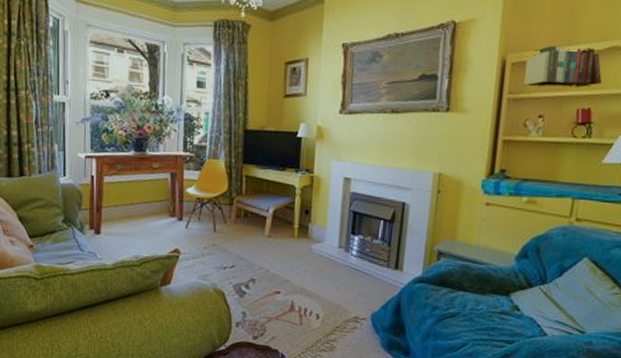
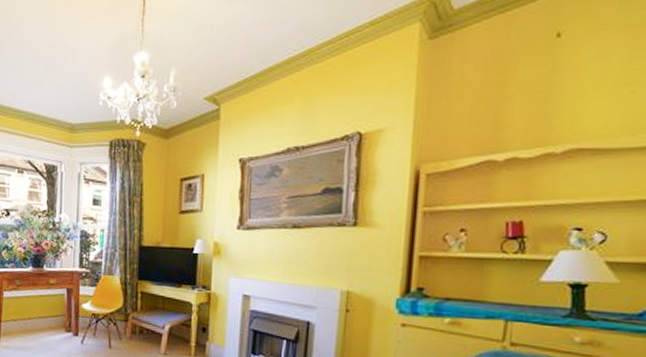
books: present [523,46,603,88] -> none [441,155,536,199]

